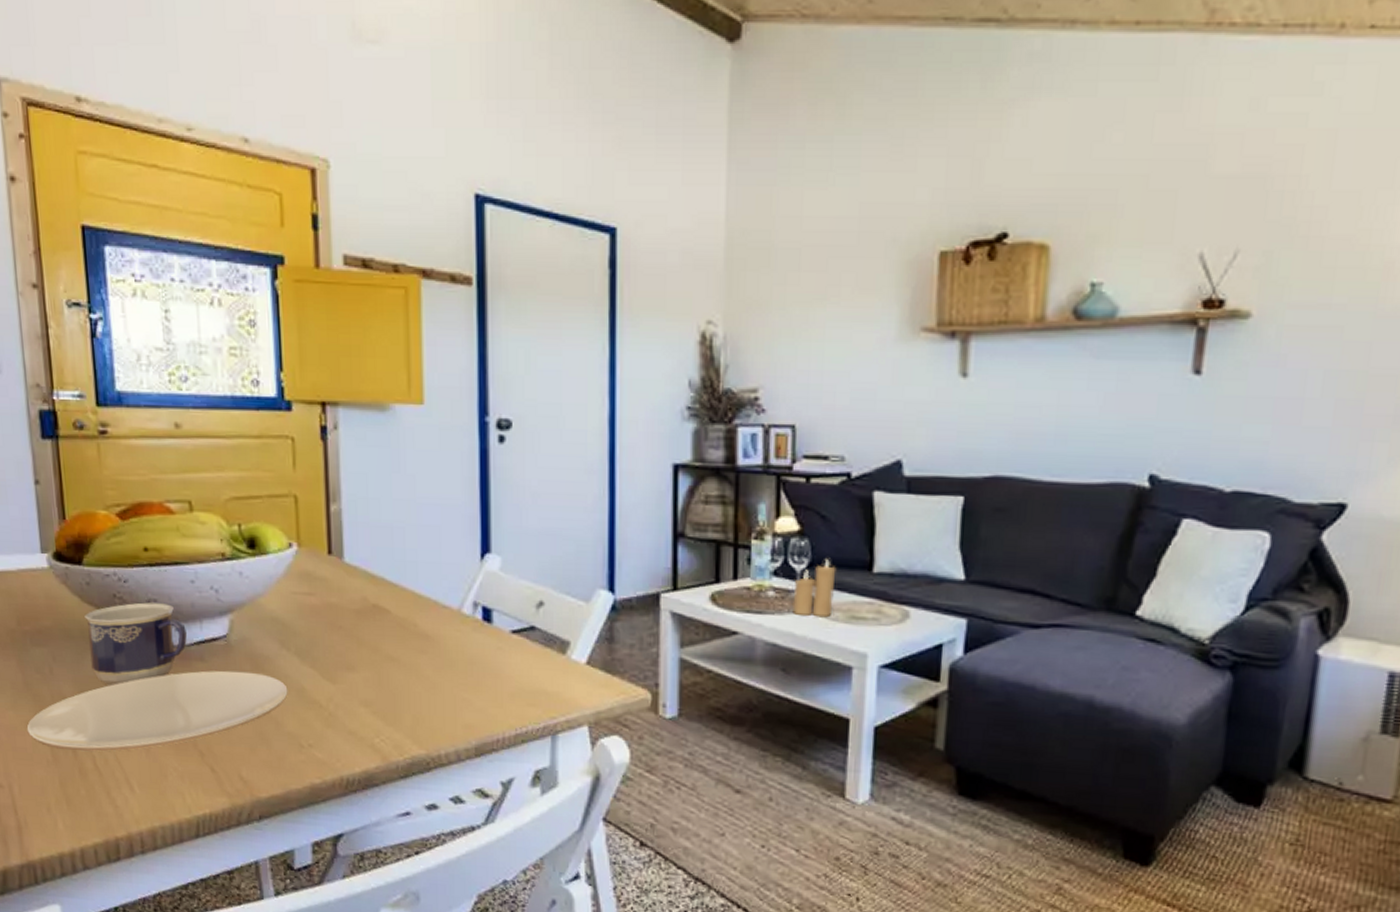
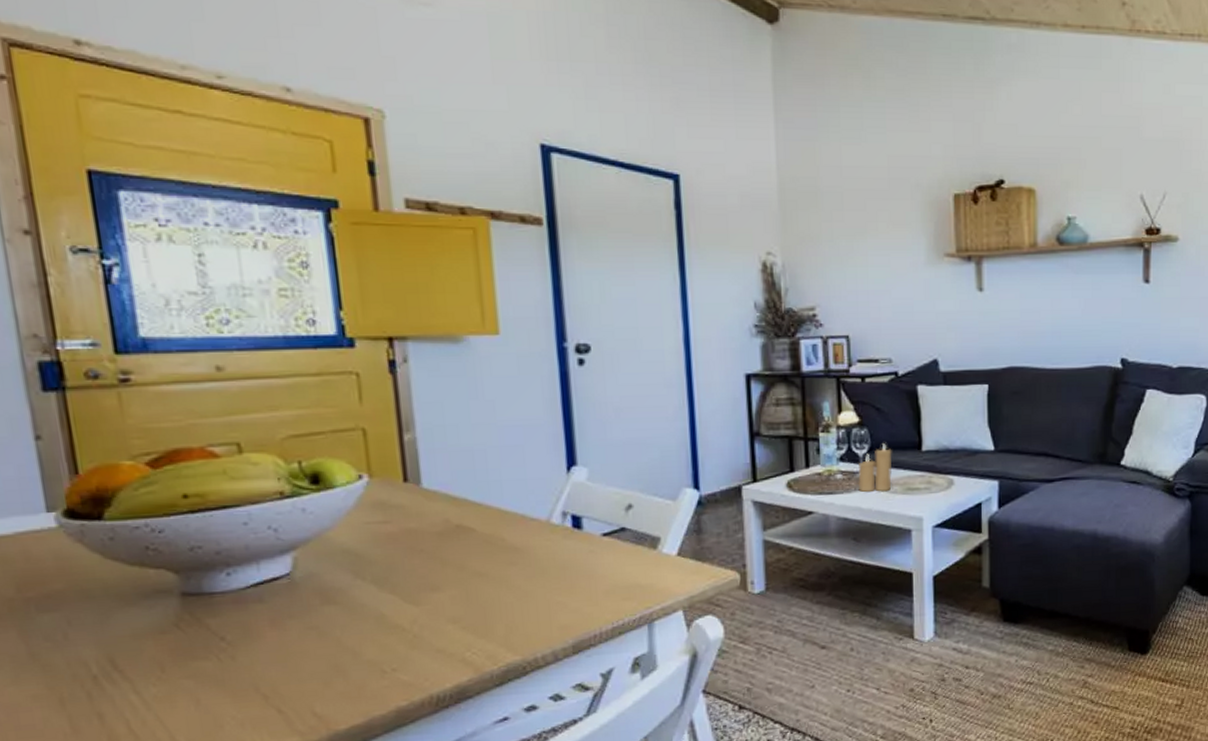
plate: present [26,670,288,752] -> none [34,606,366,719]
cup: present [84,602,187,687] -> none [108,549,242,643]

